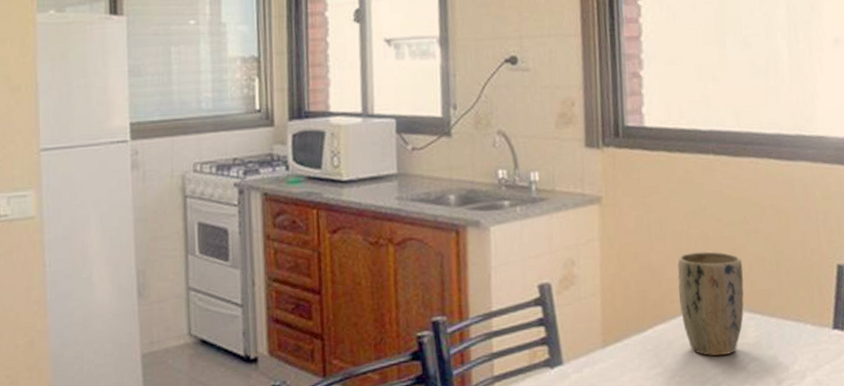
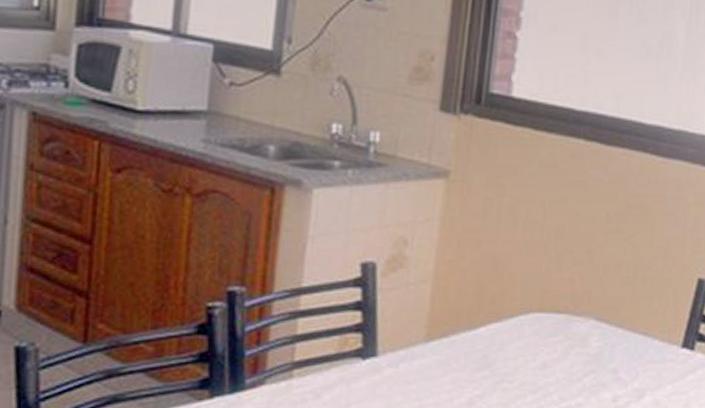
plant pot: present [677,251,744,356] -> none [519,247,597,364]

